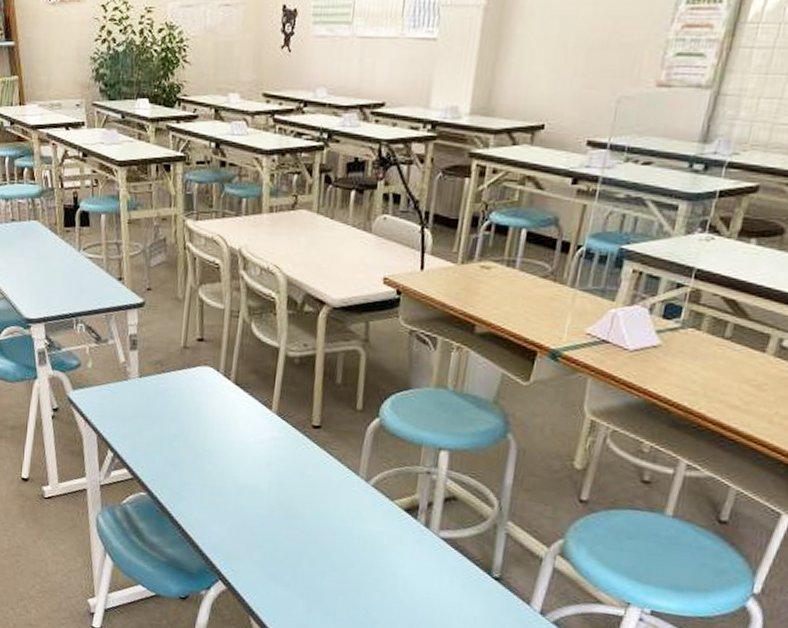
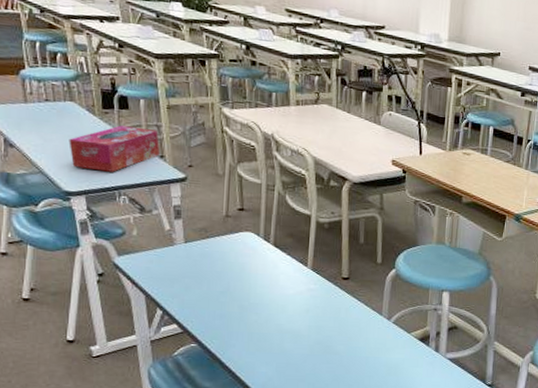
tissue box: none [31,245,119,297] -> present [69,125,161,172]

